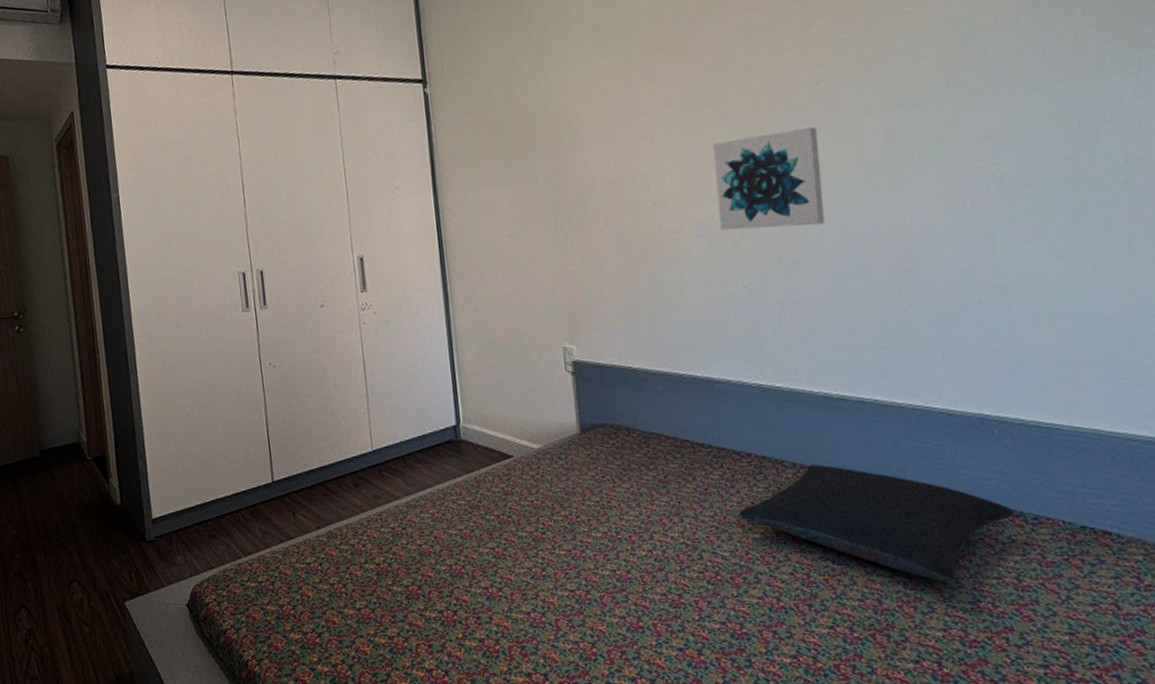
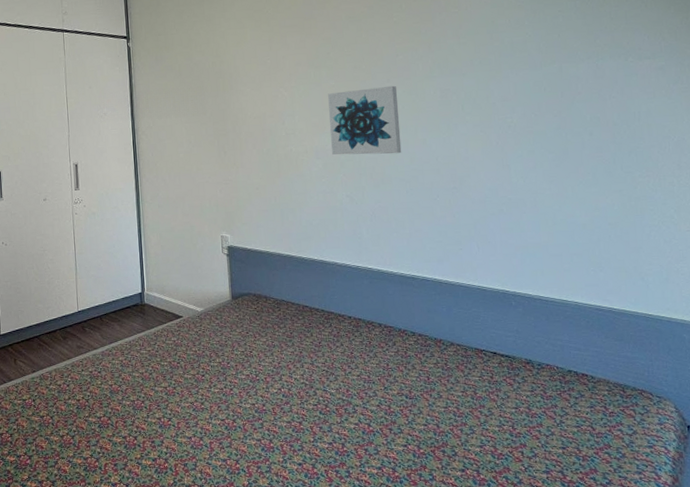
pillow: present [739,464,1014,582] -> none [342,325,526,411]

